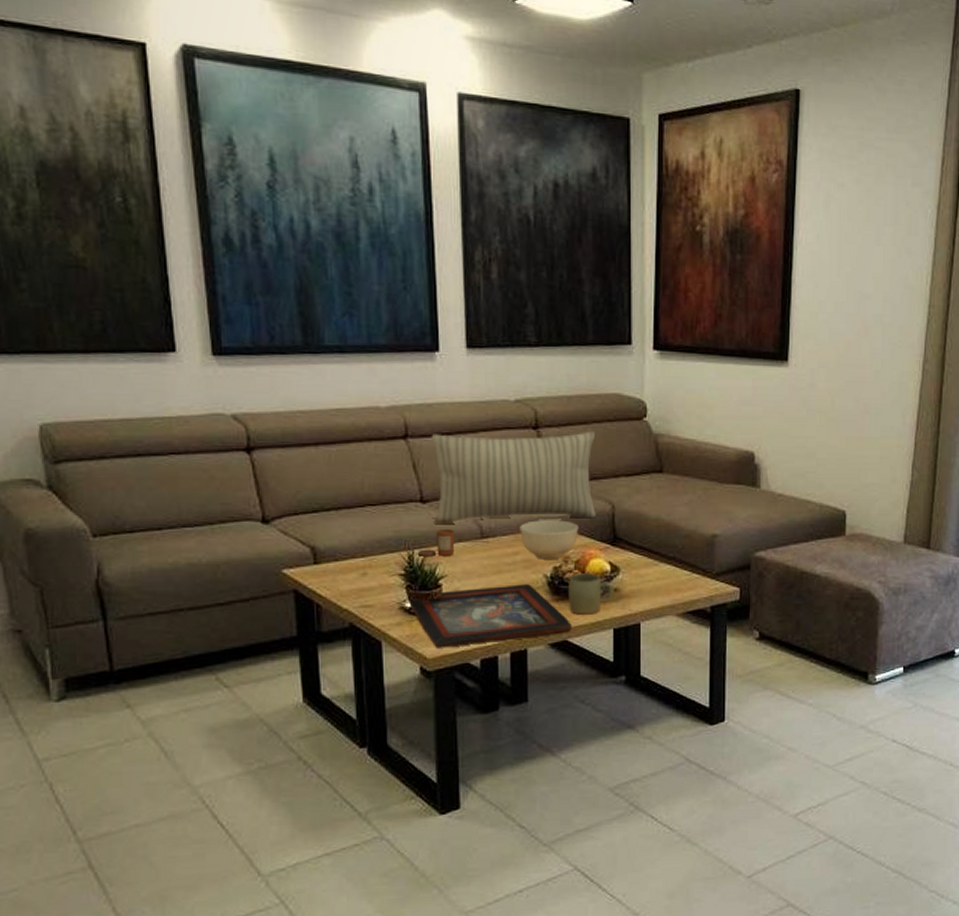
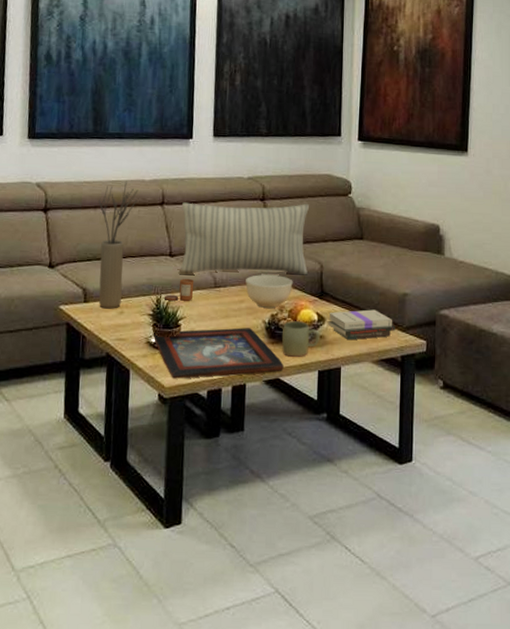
vase: none [320,408,373,571] -> present [98,181,138,309]
books: none [622,555,704,592] -> present [327,309,396,340]

